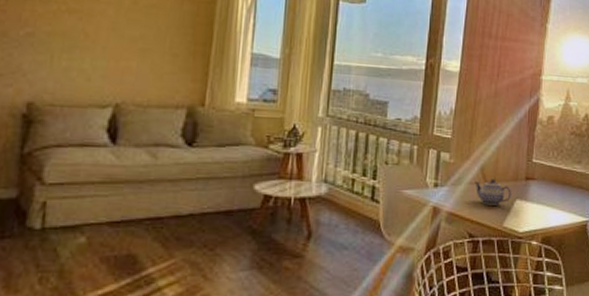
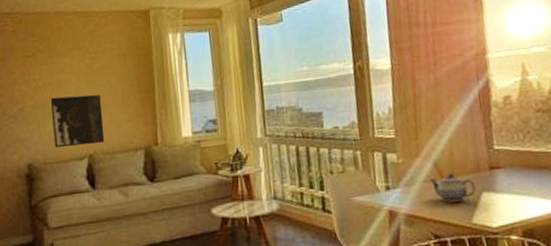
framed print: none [69,28,143,94] -> present [50,94,105,148]

